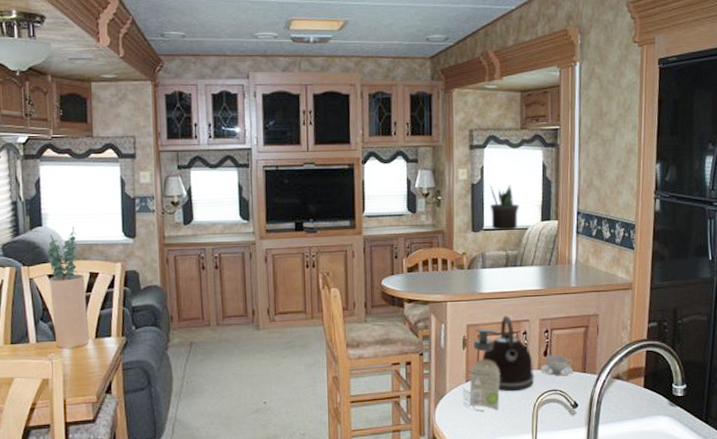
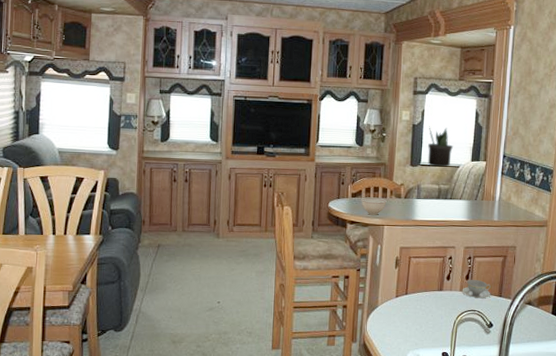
vase: present [47,226,90,350] -> none [40,136,72,243]
bowl: none [418,270,448,292] -> present [361,197,387,216]
soap dispenser: present [462,328,502,412] -> none [391,251,430,325]
kettle: present [482,315,535,391] -> none [412,241,456,308]

